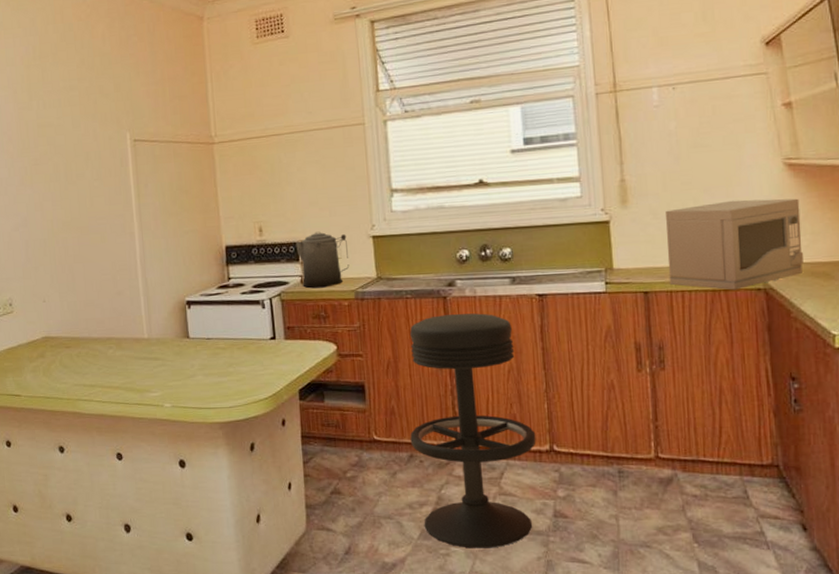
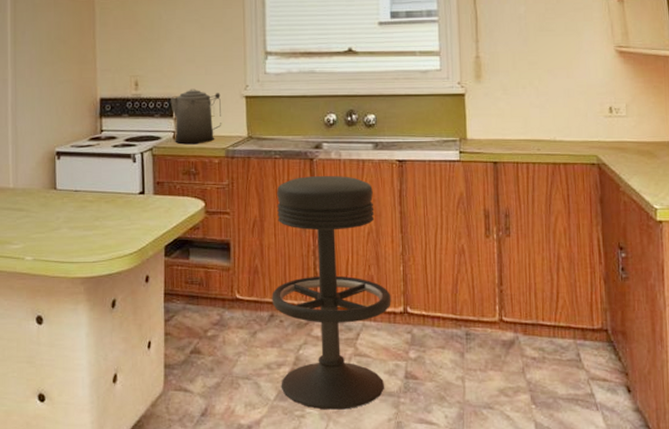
microwave: present [665,198,803,291] -> none [513,81,631,164]

